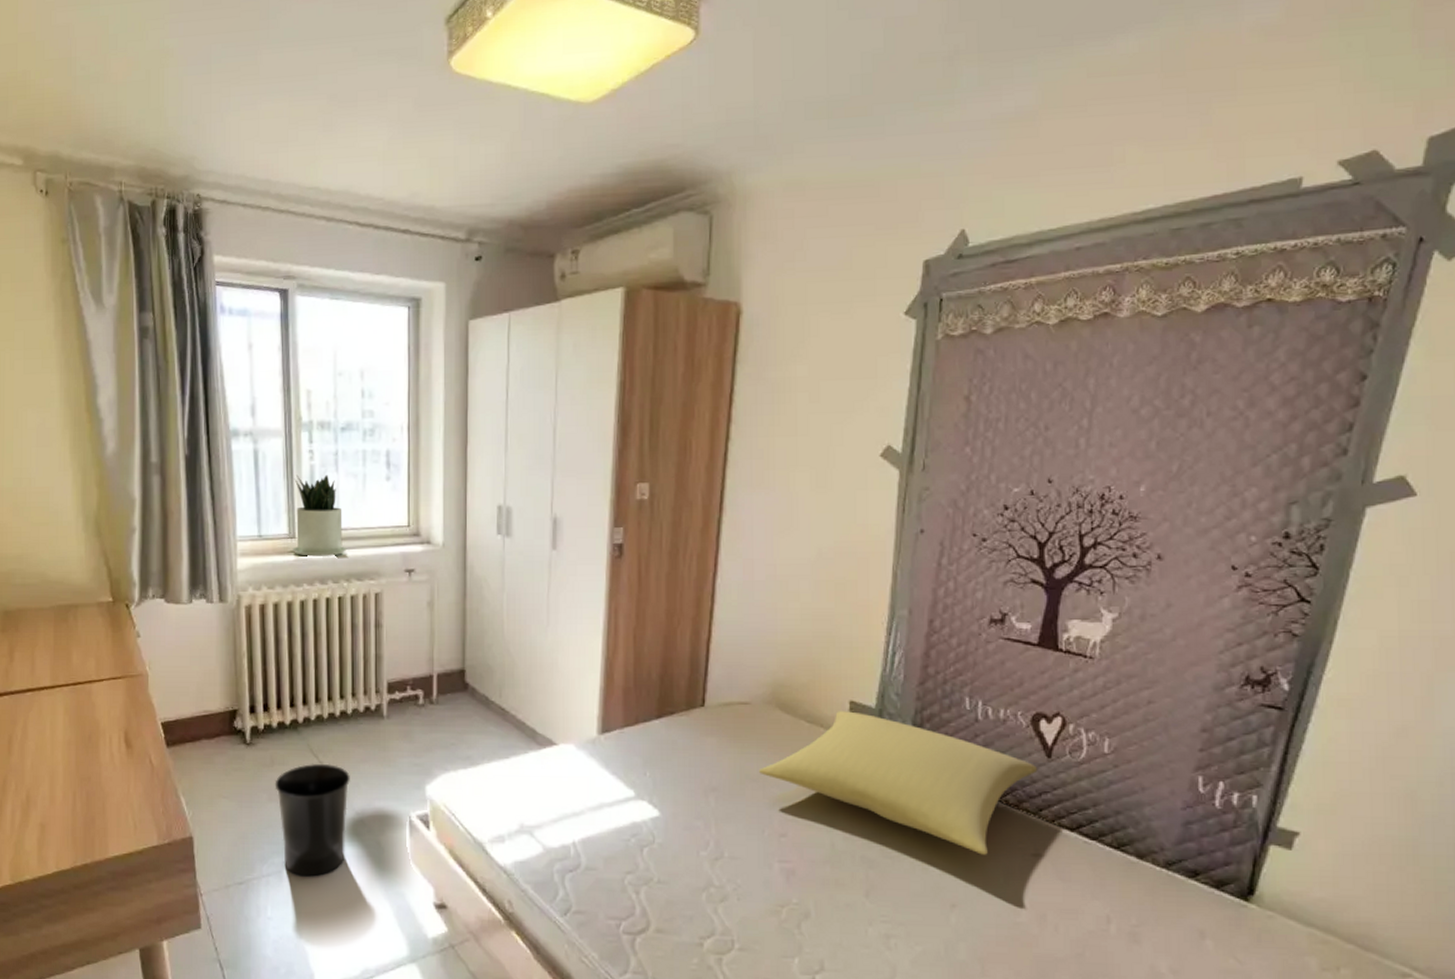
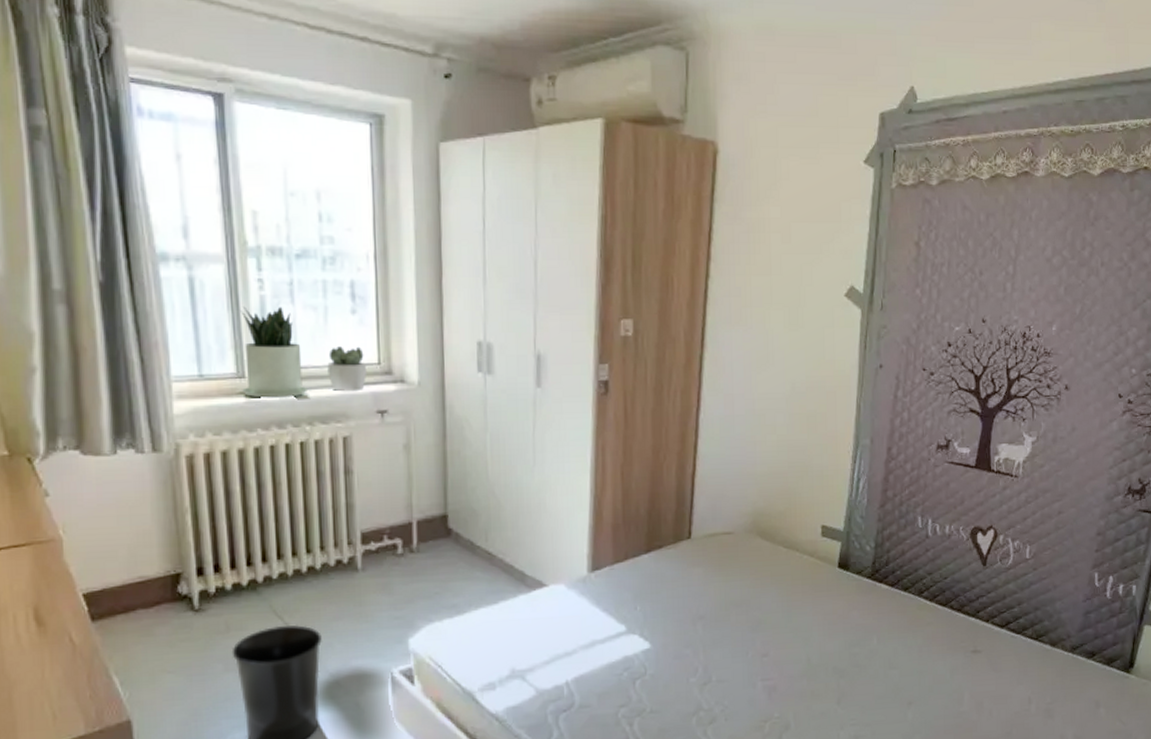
succulent plant: none [364,510,398,552] -> present [327,346,368,392]
pillow: present [758,711,1038,855] -> none [741,535,976,656]

